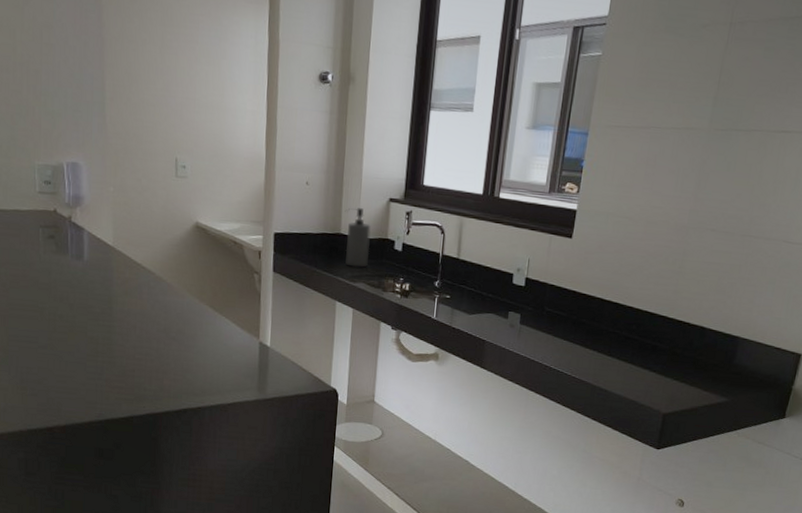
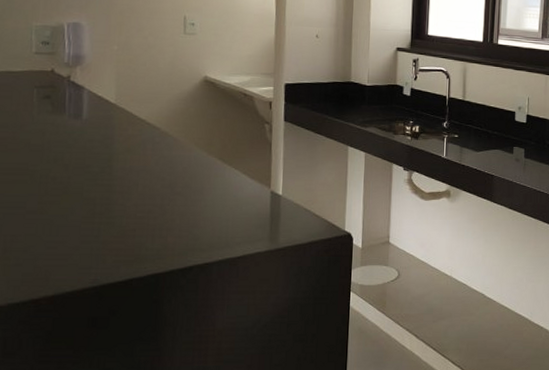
soap dispenser: present [345,208,371,268] -> none [354,57,380,113]

